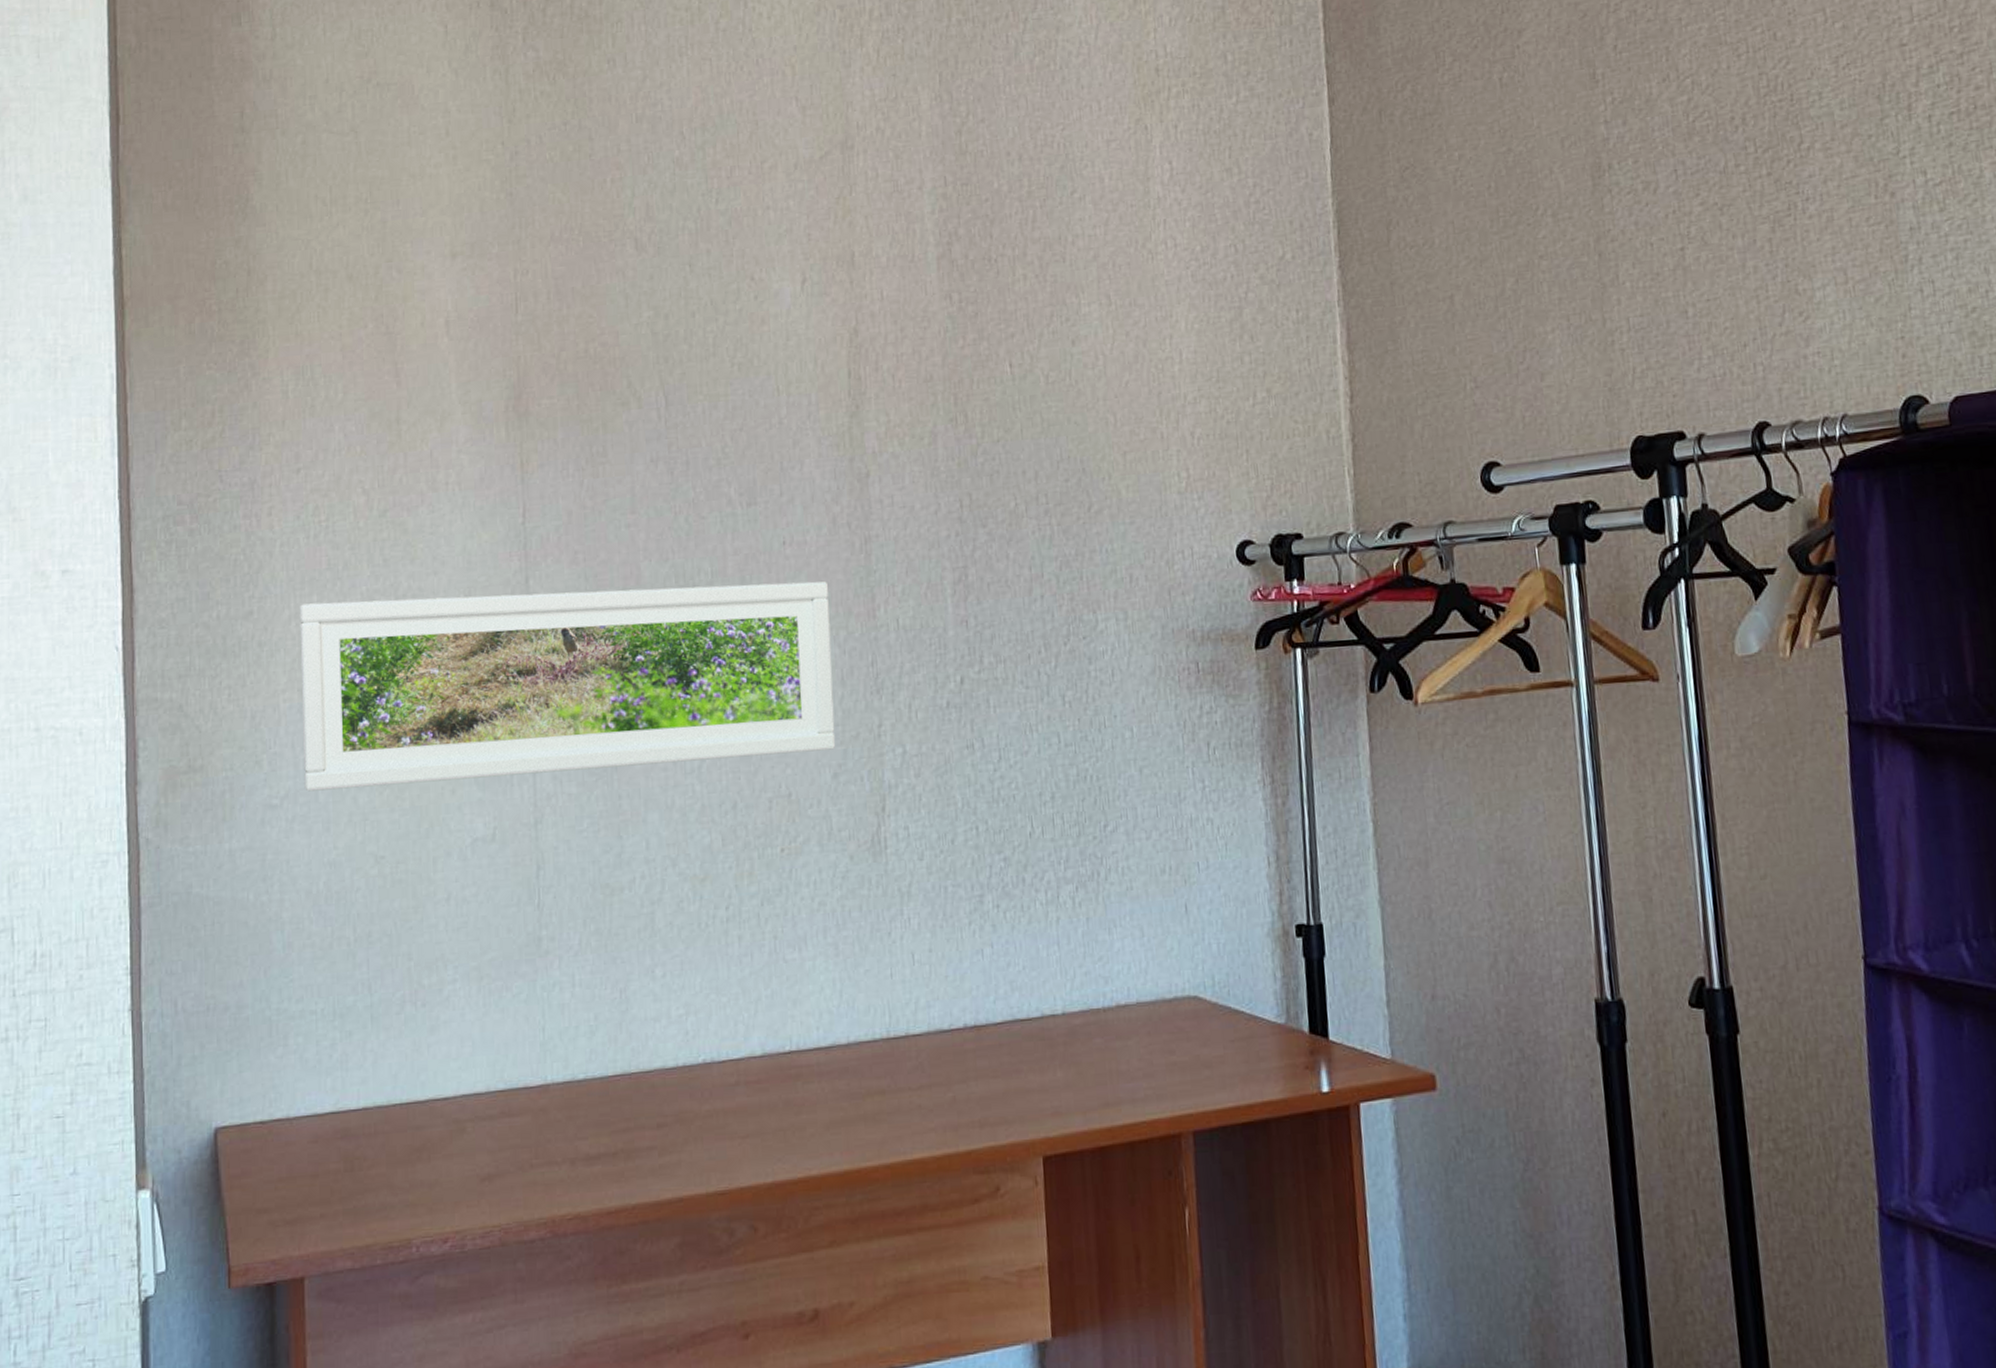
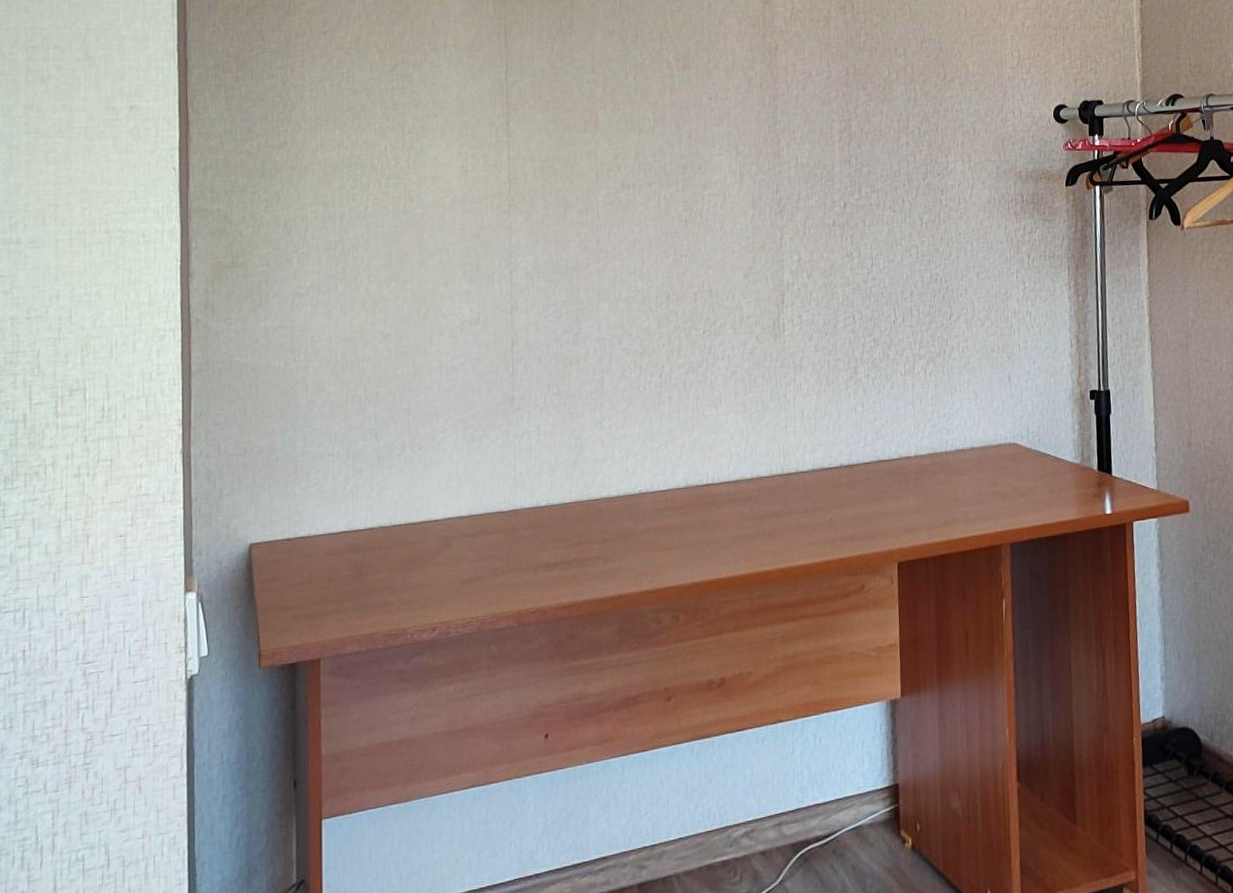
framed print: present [299,581,836,792] -> none [324,128,747,283]

